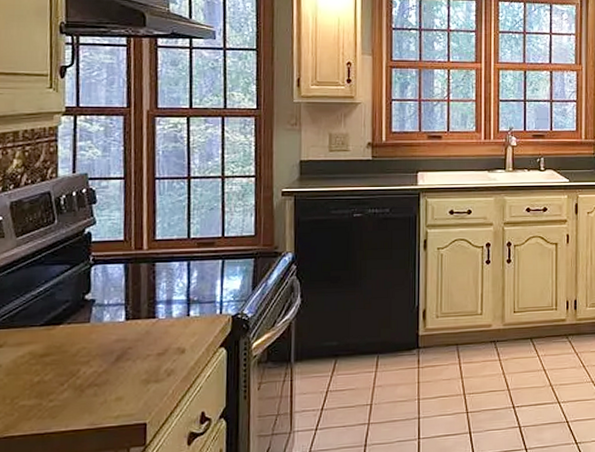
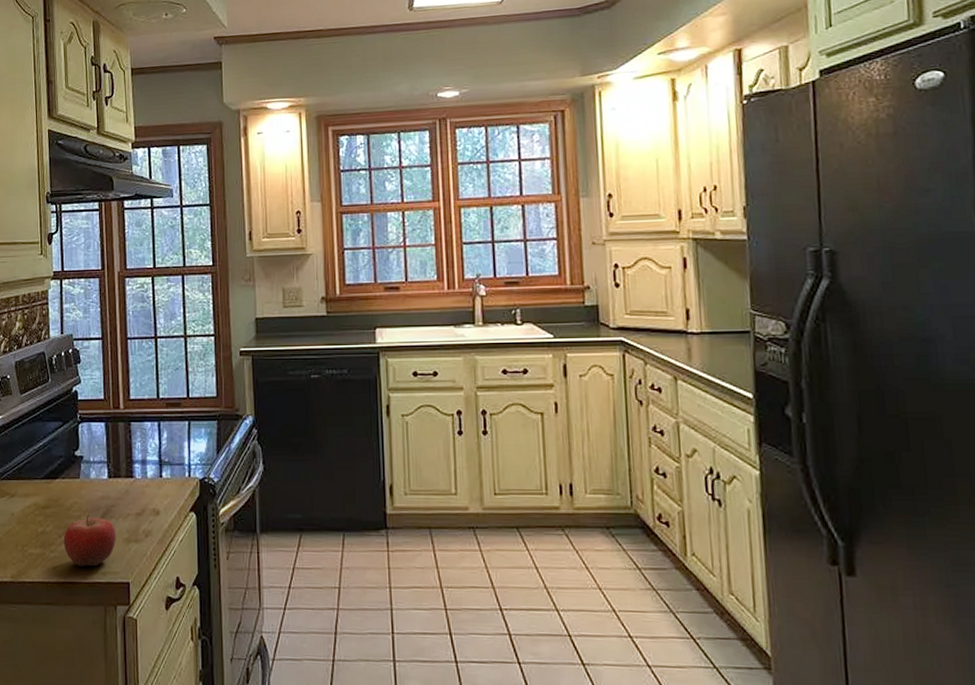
fruit: none [66,358,133,413] -> present [63,514,116,567]

